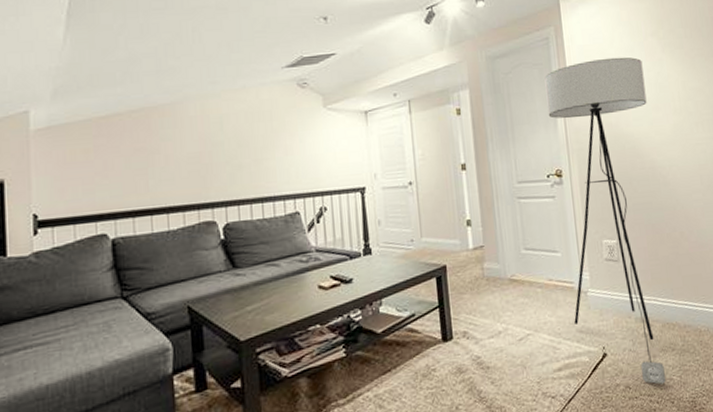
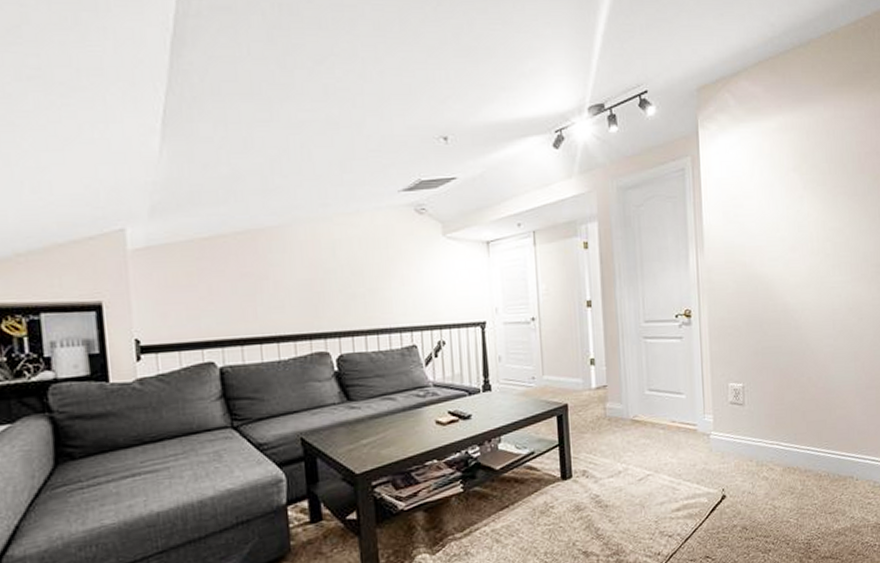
floor lamp: present [544,57,666,384] -> none [678,192,784,526]

